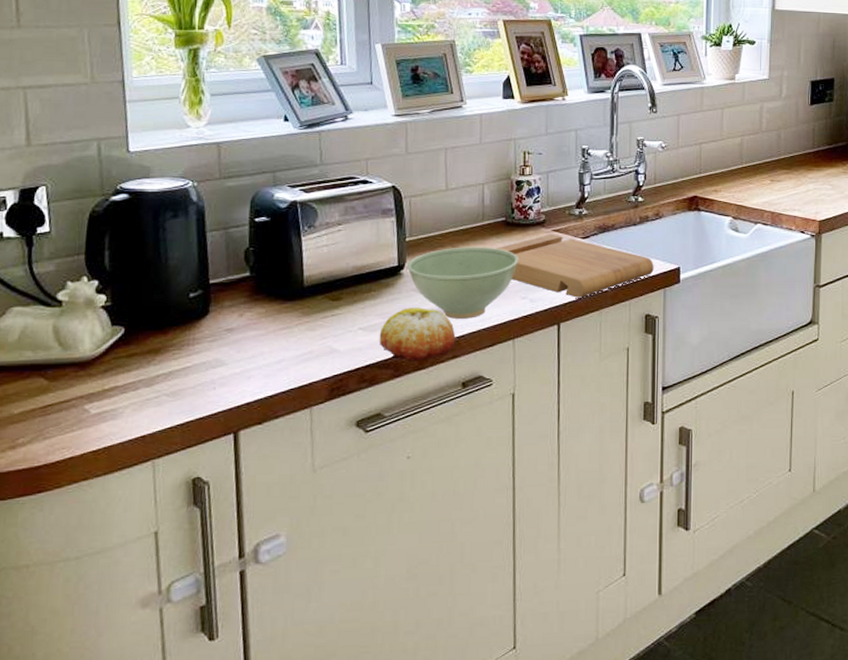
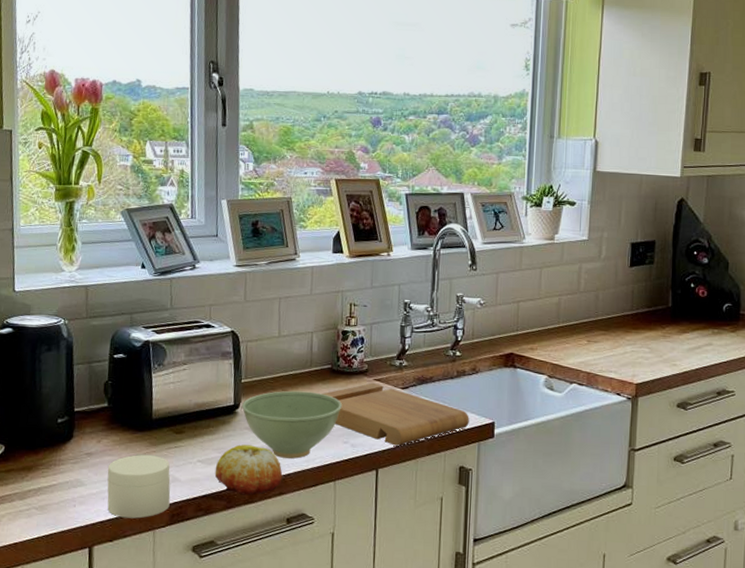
jar: none [252,326,329,397] -> present [107,455,171,519]

